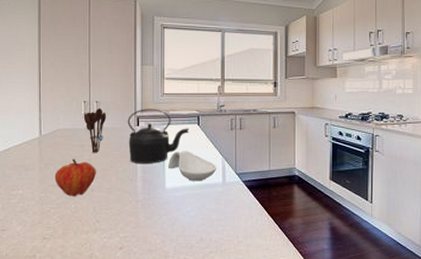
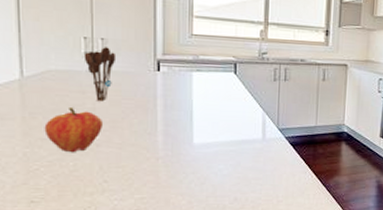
kettle: present [127,109,189,164] -> none [144,51,223,116]
spoon rest: present [168,150,217,181] -> none [197,102,256,137]

